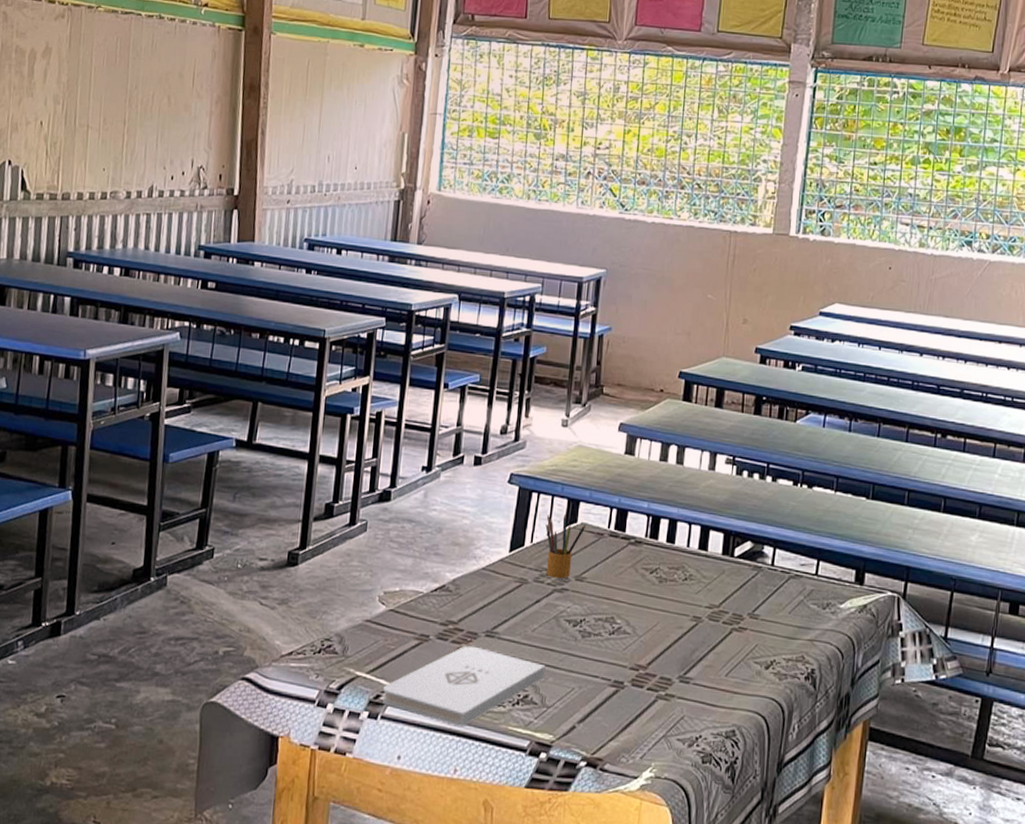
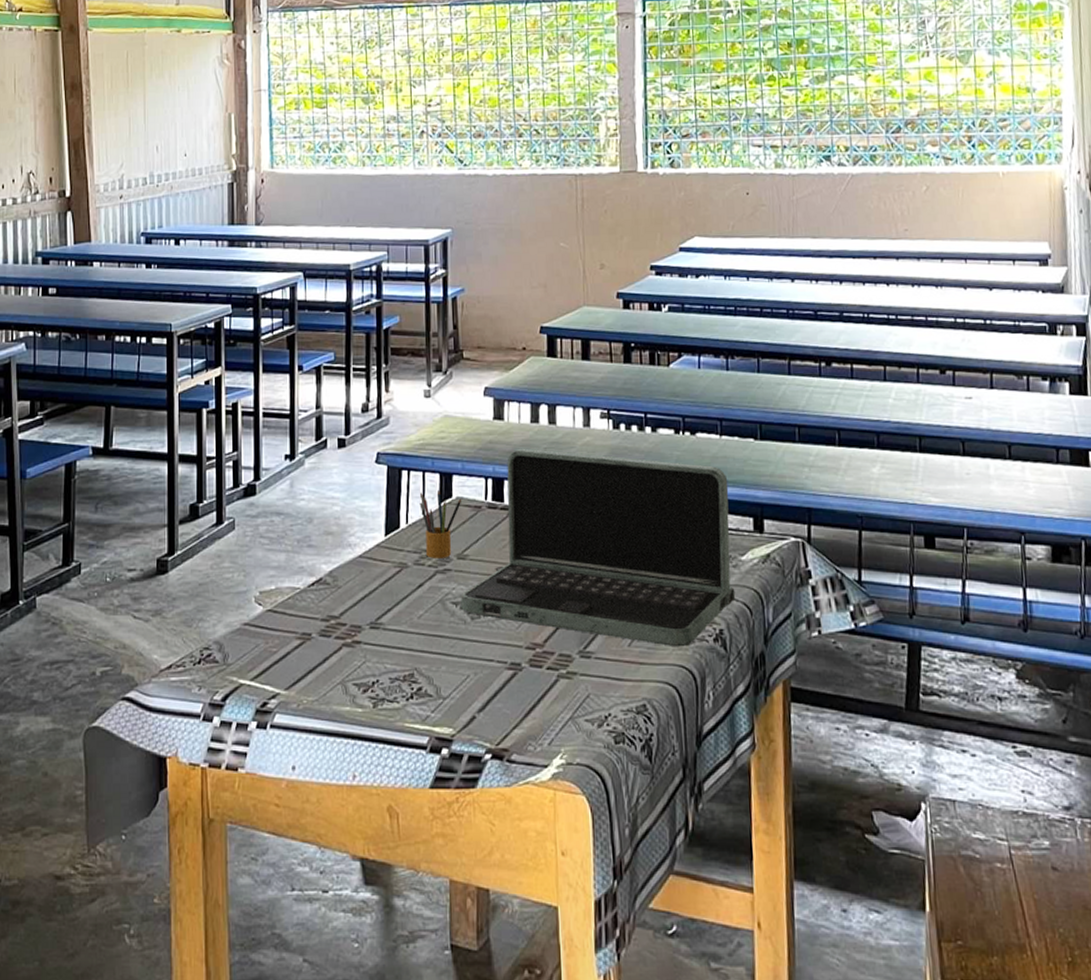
notepad: present [382,645,546,727] -> none [270,640,437,729]
laptop: none [573,483,837,682] -> present [460,448,736,647]

